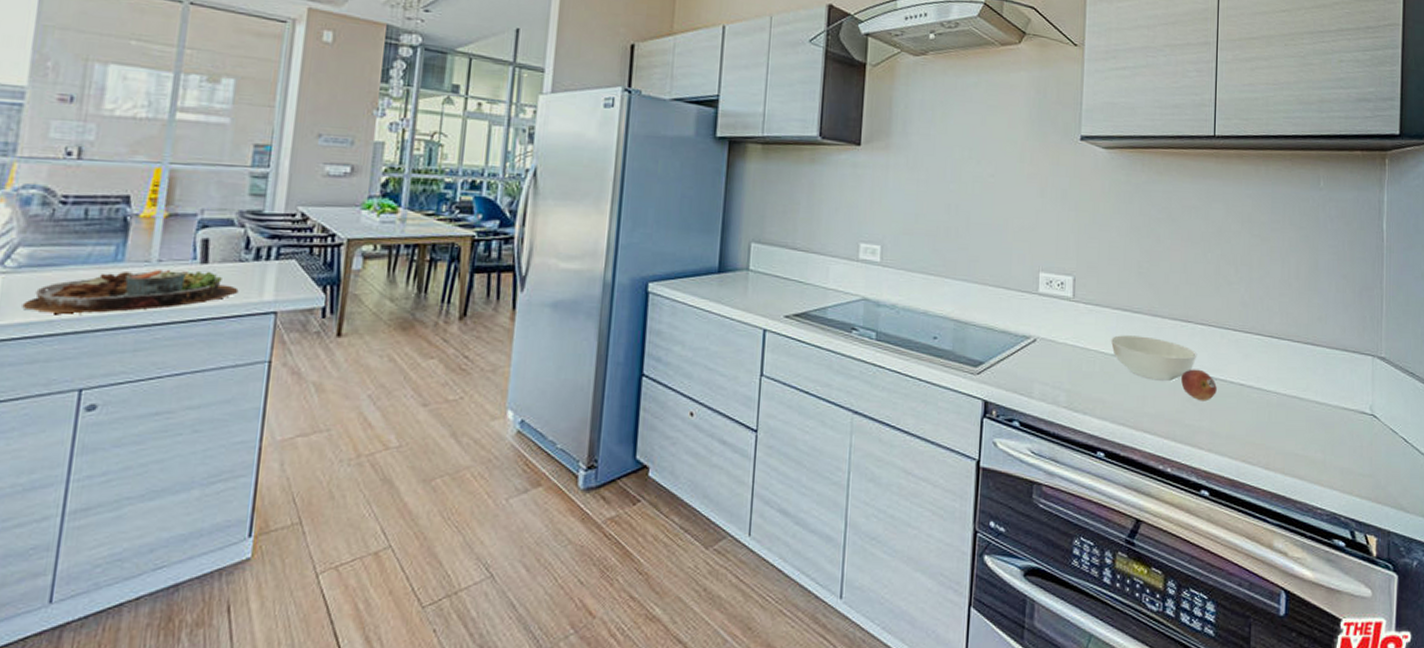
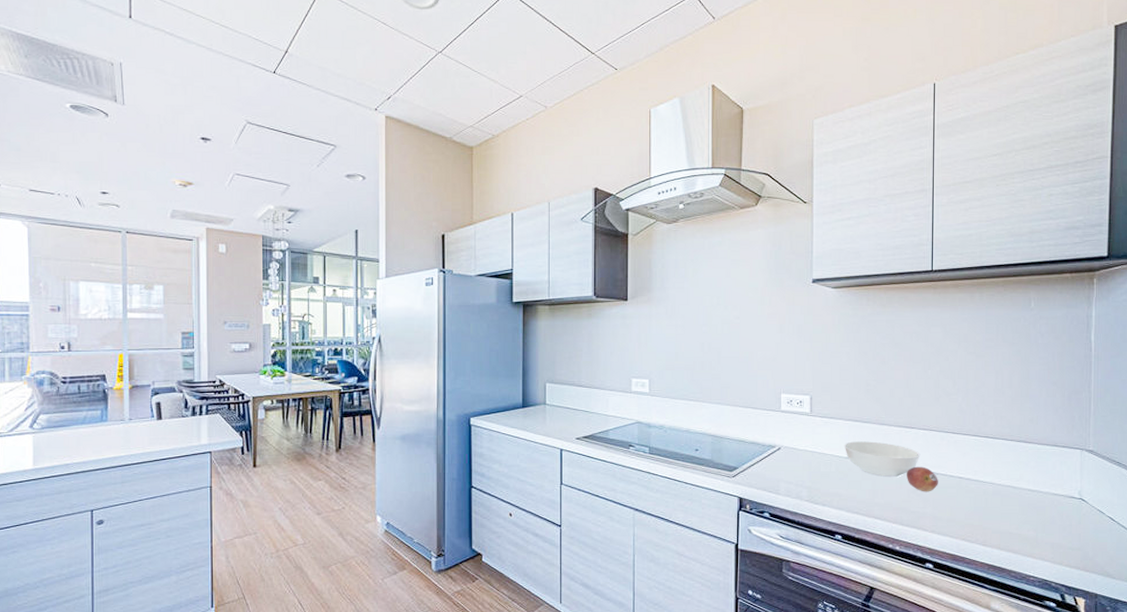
food platter: present [22,270,239,316] -> none [48,425,184,460]

